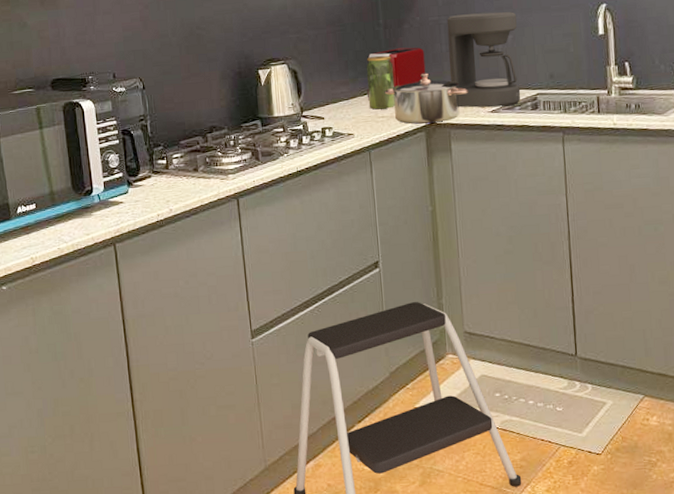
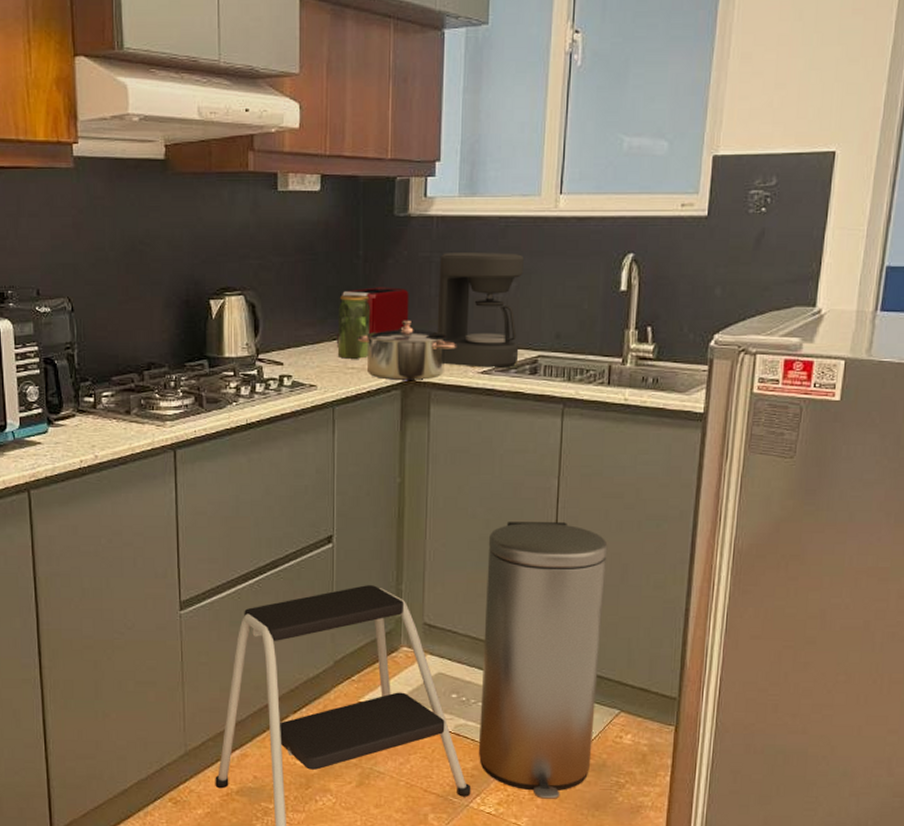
pedal bin: none [512,233,624,484] -> present [479,522,608,800]

